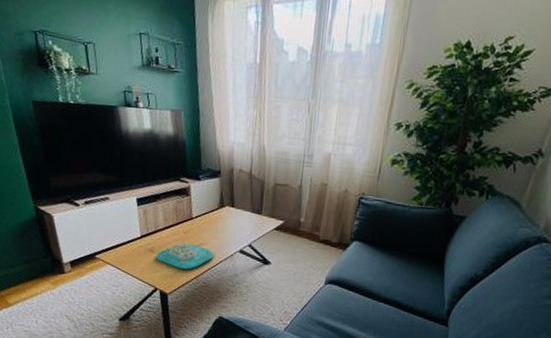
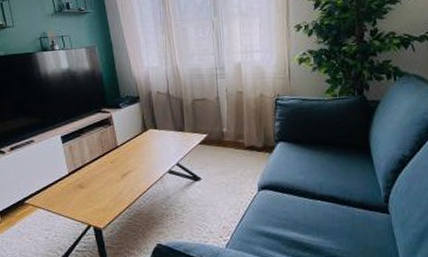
decorative tray: present [156,242,214,270] -> none [86,172,143,200]

